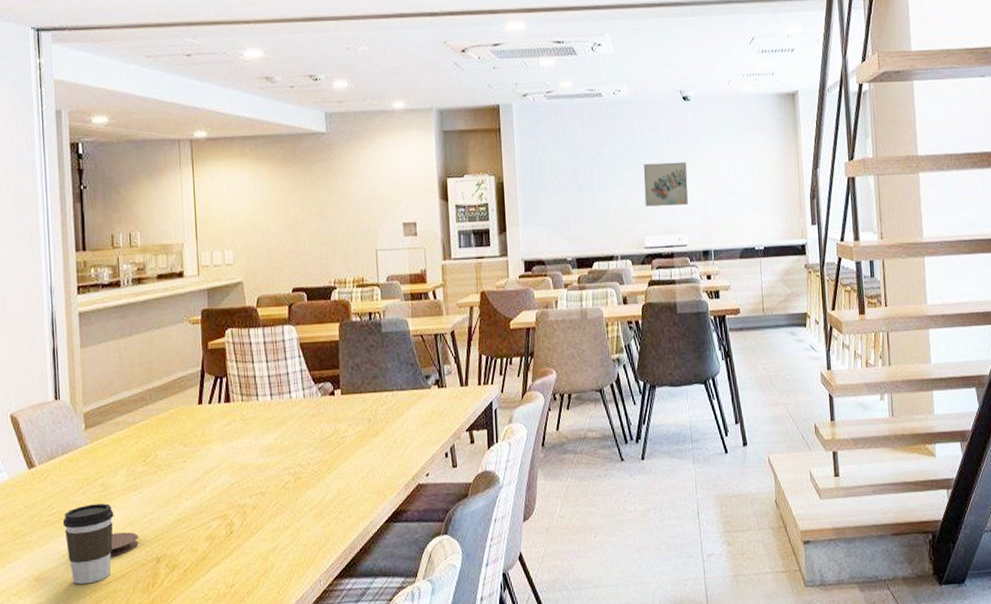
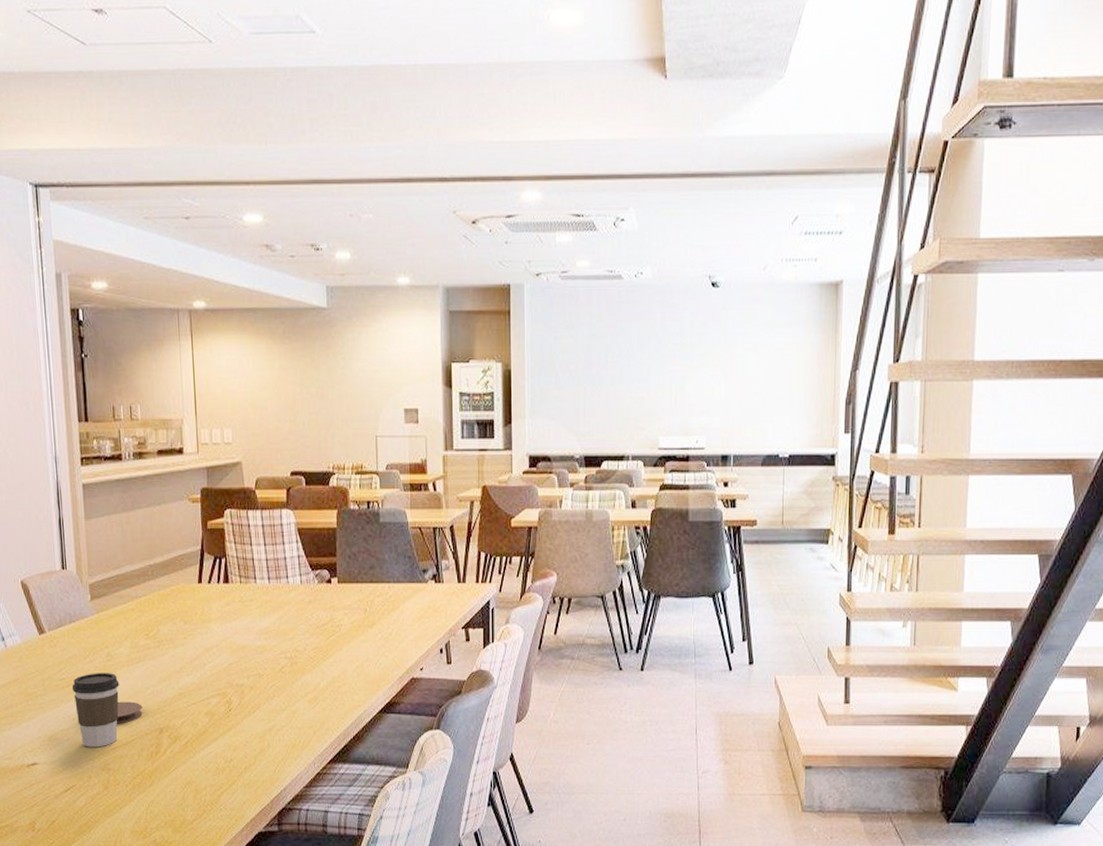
wall art: present [643,162,688,207] -> none [662,356,711,404]

